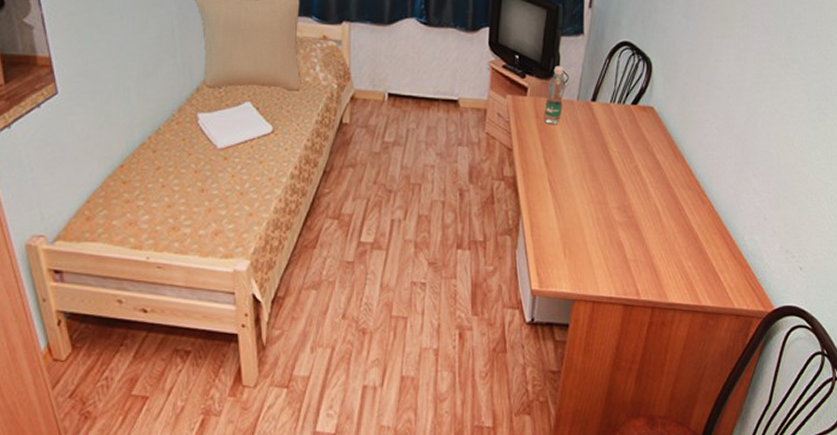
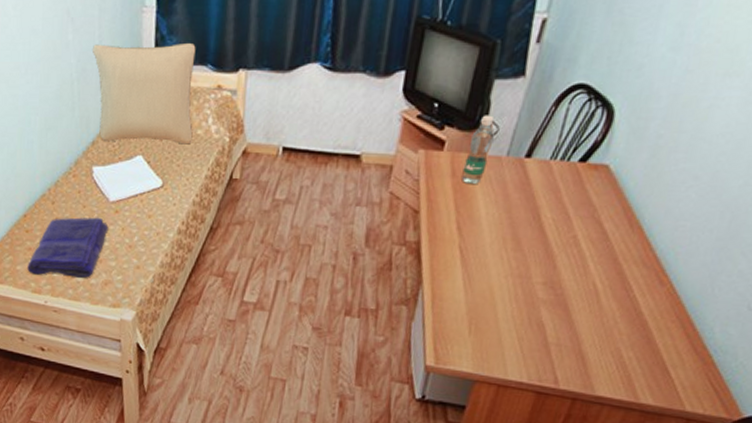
towel: none [125,165,217,229] -> present [27,217,109,278]

